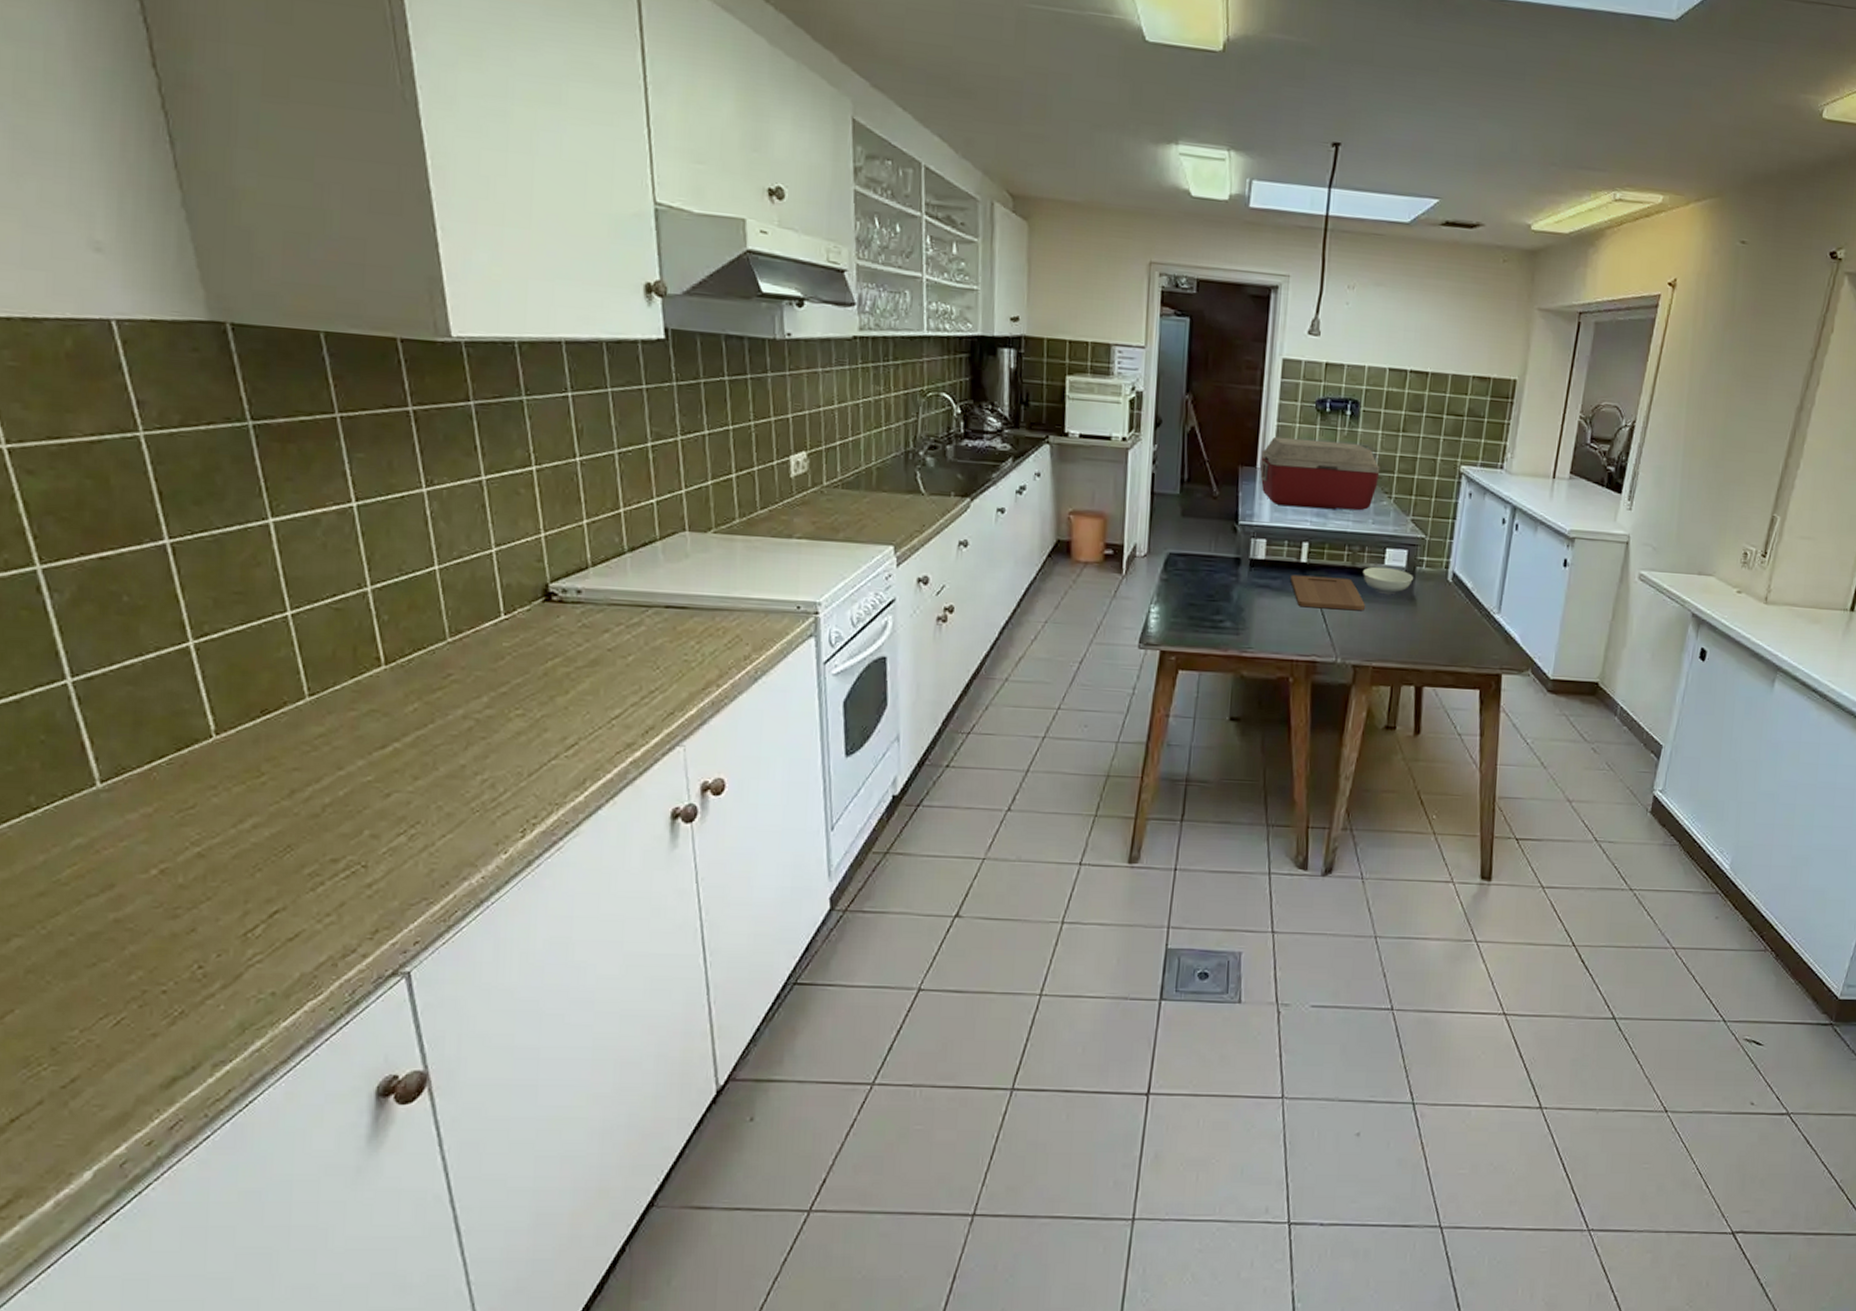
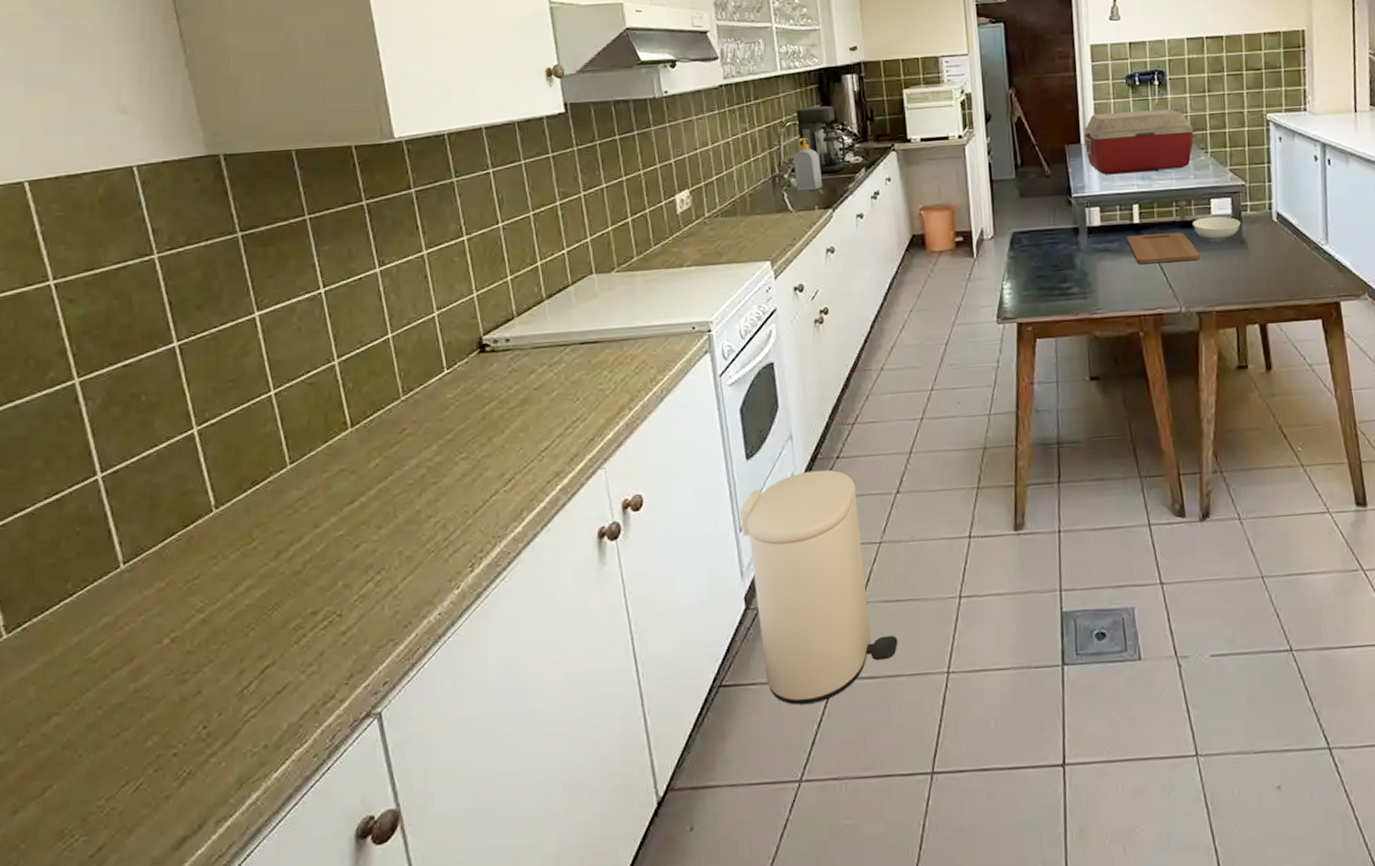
pedal bin: none [832,776,992,1010] -> present [739,469,898,705]
soap bottle: none [931,412,963,474] -> present [793,137,823,191]
coffee maker: none [940,378,994,459] -> present [795,106,847,173]

